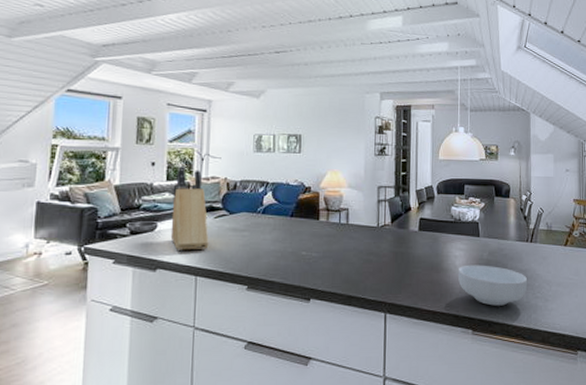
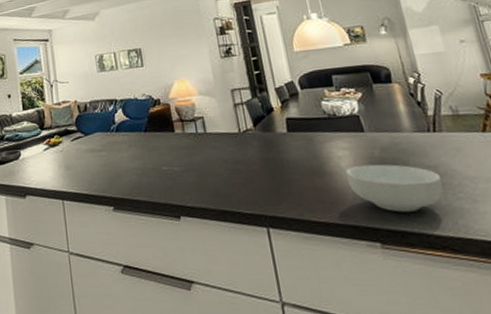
knife block: present [170,165,209,251] -> none [29,94,70,176]

